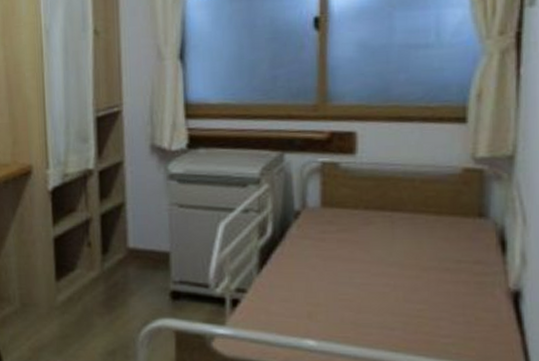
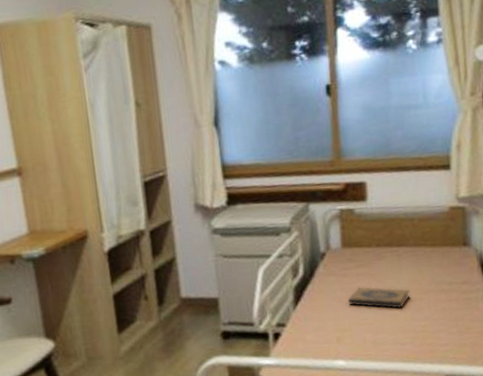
hardback book: none [324,255,404,287] -> present [347,286,410,309]

